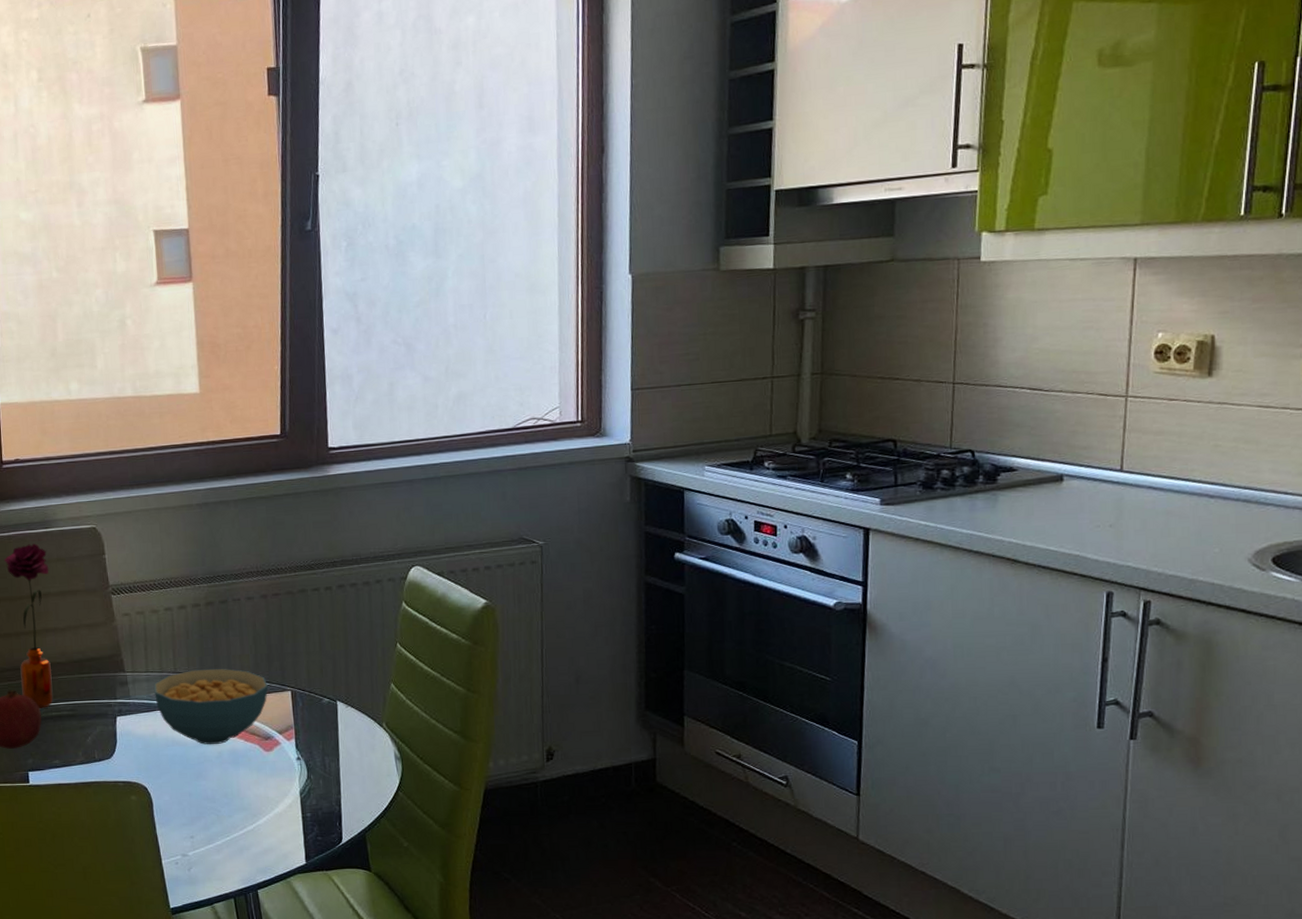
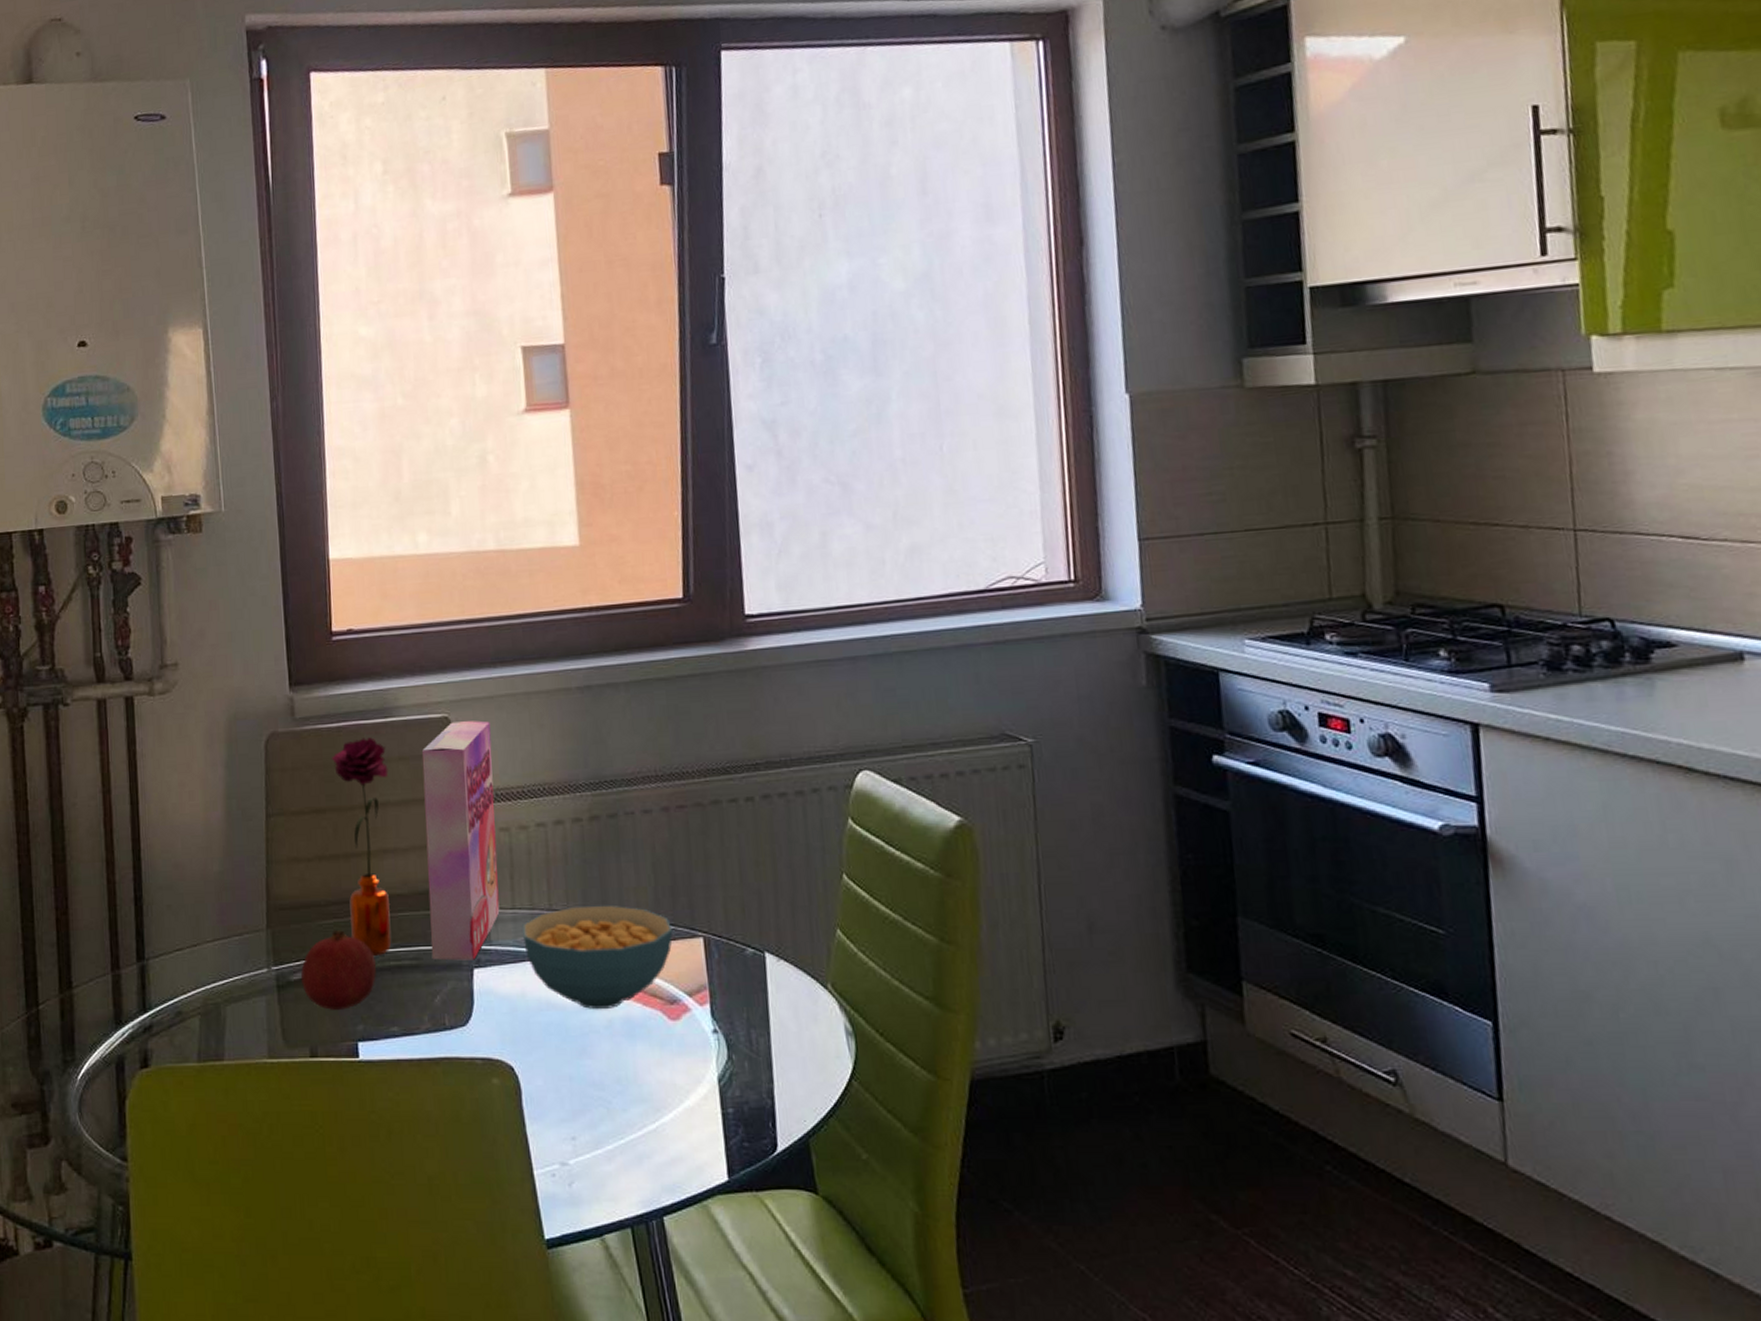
cereal box: none [75,530,137,711] -> present [421,720,500,961]

